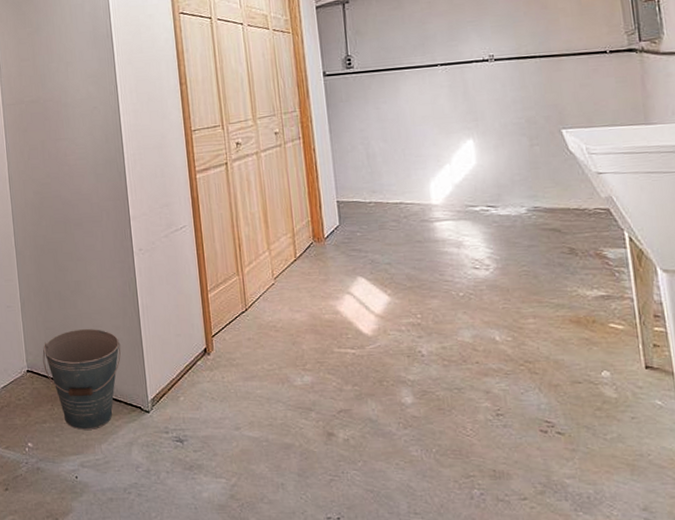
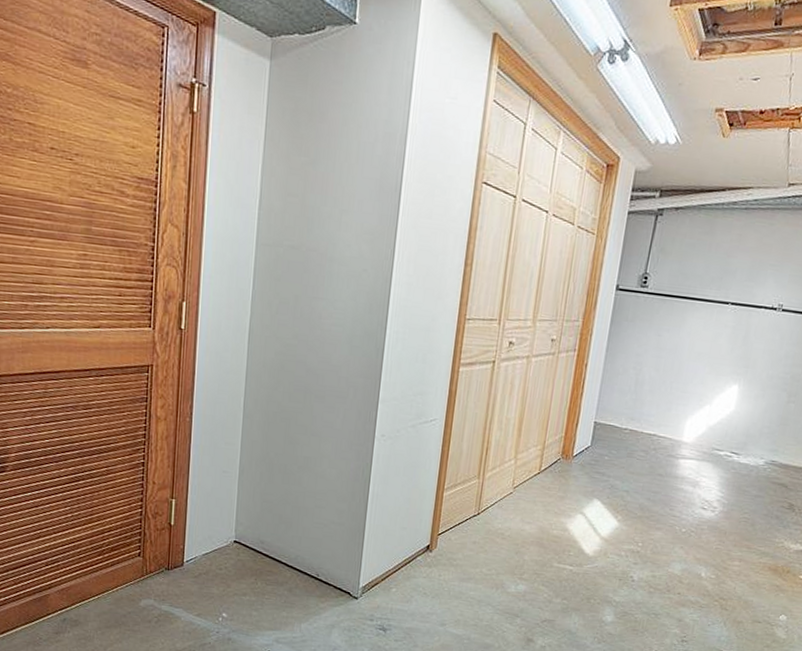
bucket: present [42,329,121,430] -> none [253,507,342,608]

